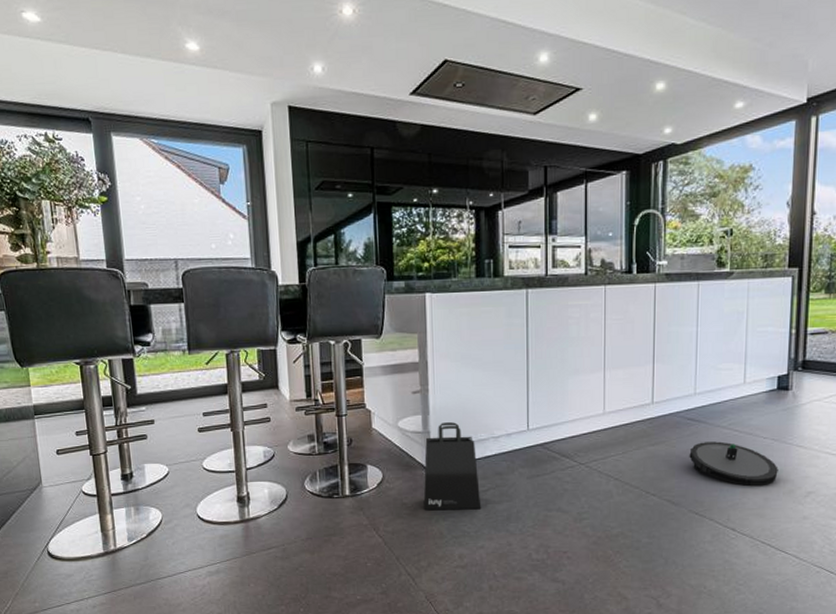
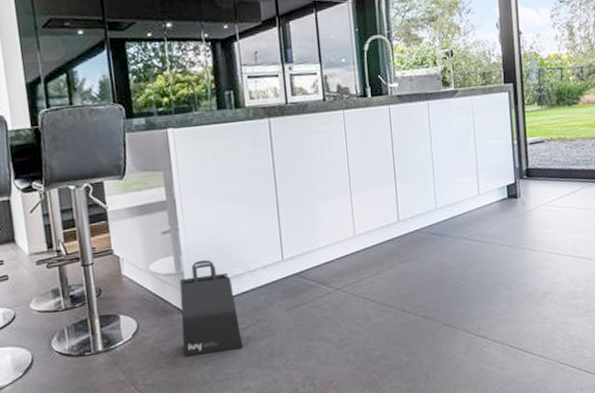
robot vacuum: present [689,441,778,486] -> none [437,252,518,293]

